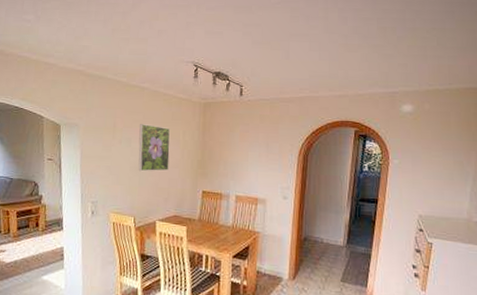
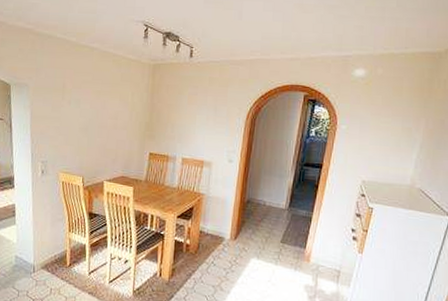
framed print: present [138,124,170,172] -> none [87,85,119,133]

